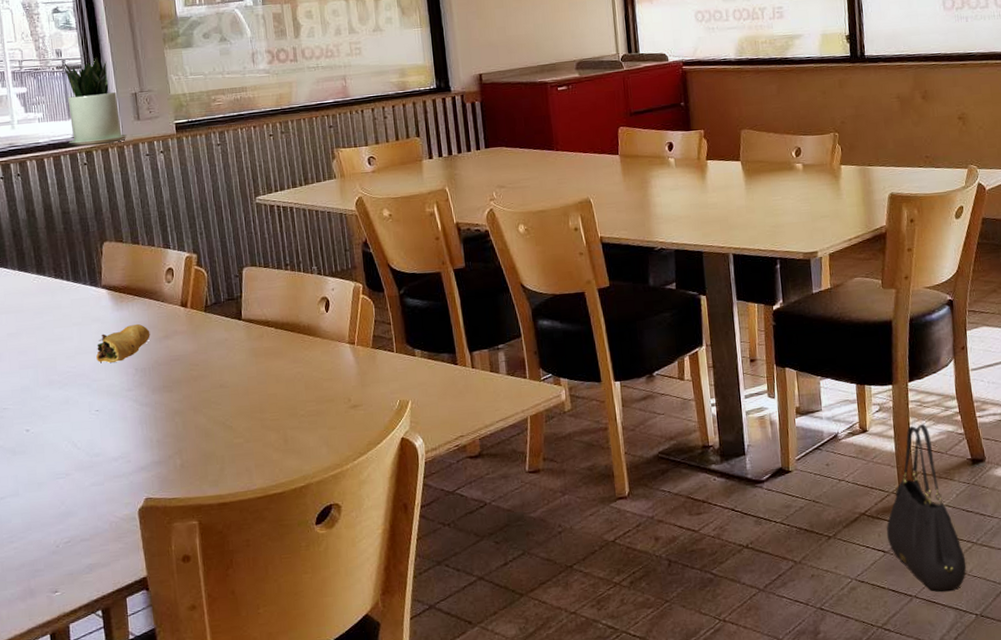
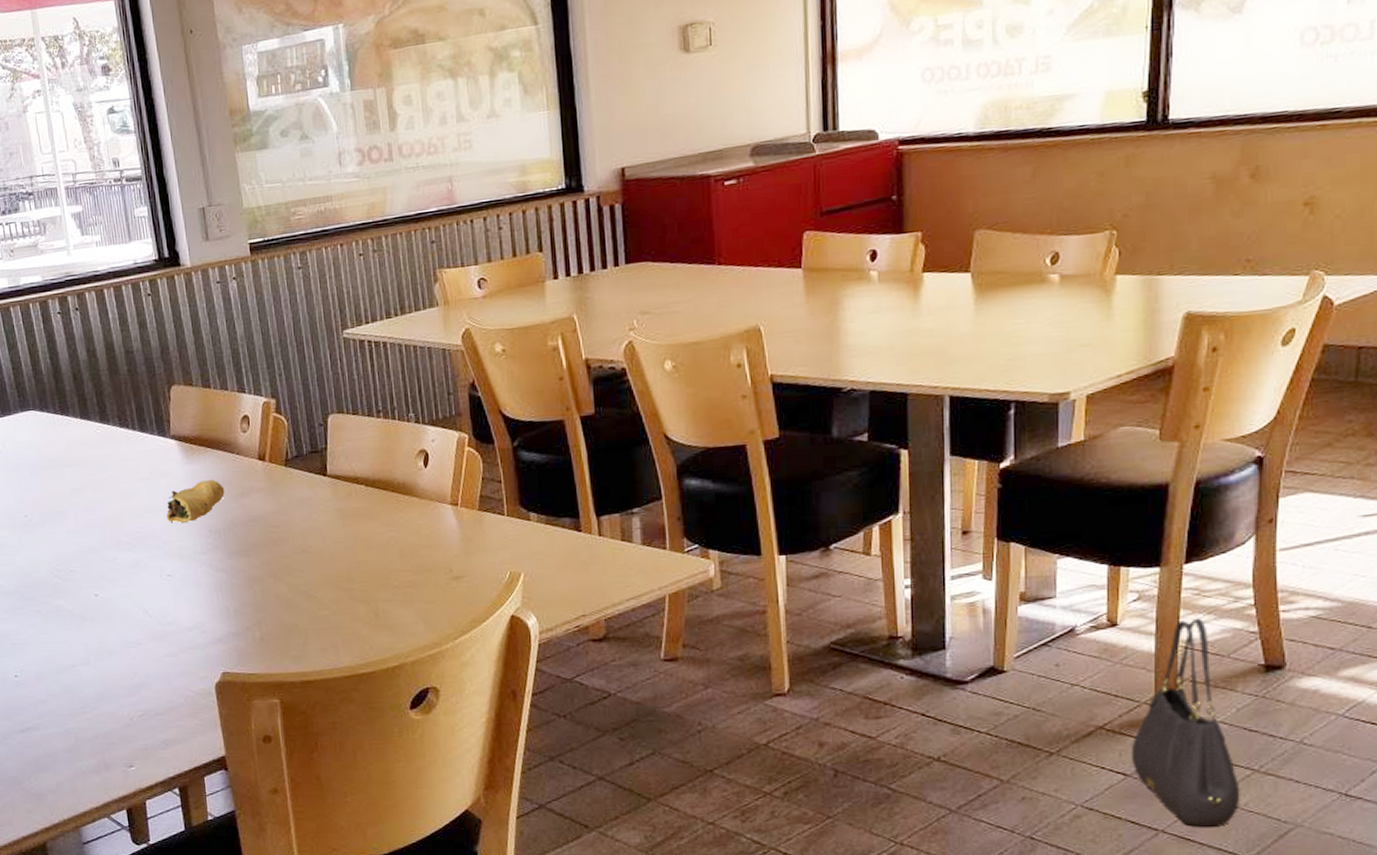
planter: present [62,57,127,147] -> none [120,165,195,274]

